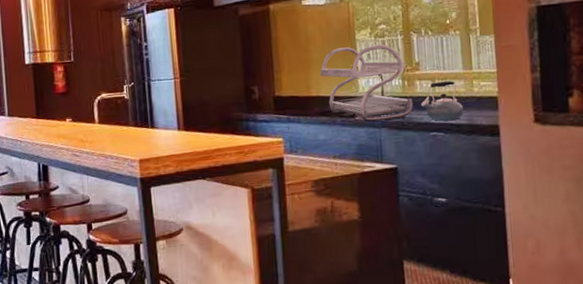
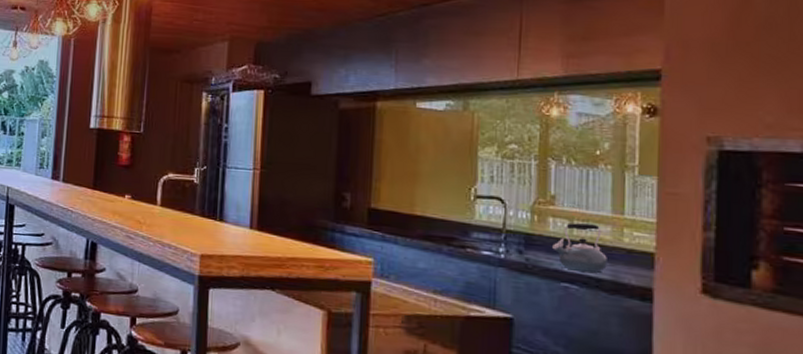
dish rack: present [320,44,413,122] -> none [429,163,542,259]

